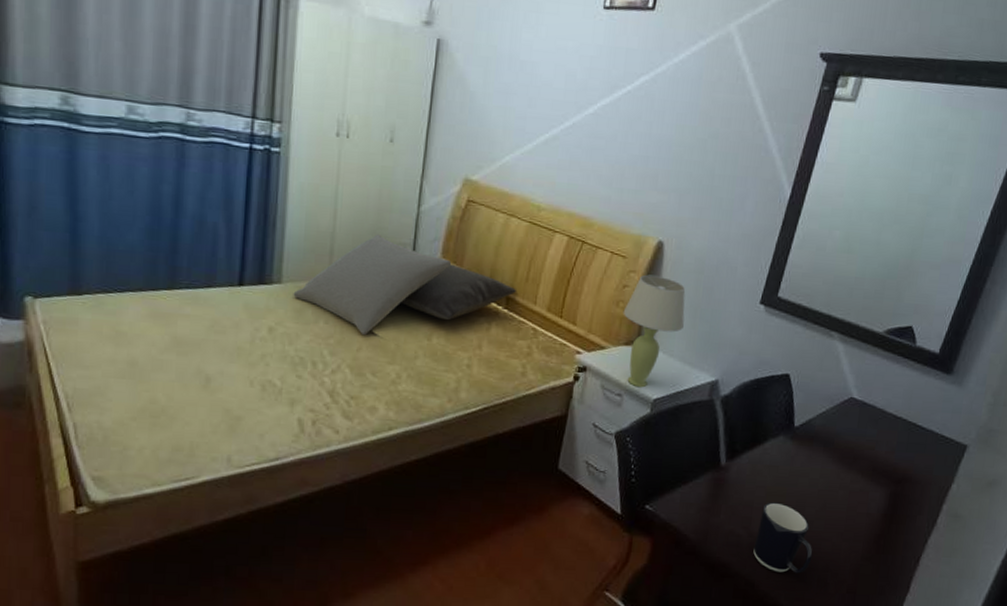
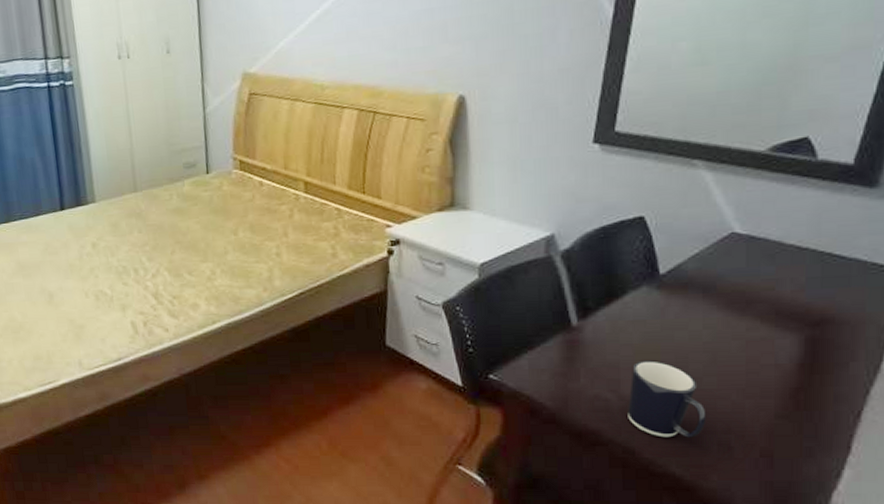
pillow: present [293,234,452,335] -> none [107,142,245,238]
pillow: present [401,264,516,321] -> none [203,158,313,214]
table lamp: present [623,274,686,388] -> none [430,132,503,254]

